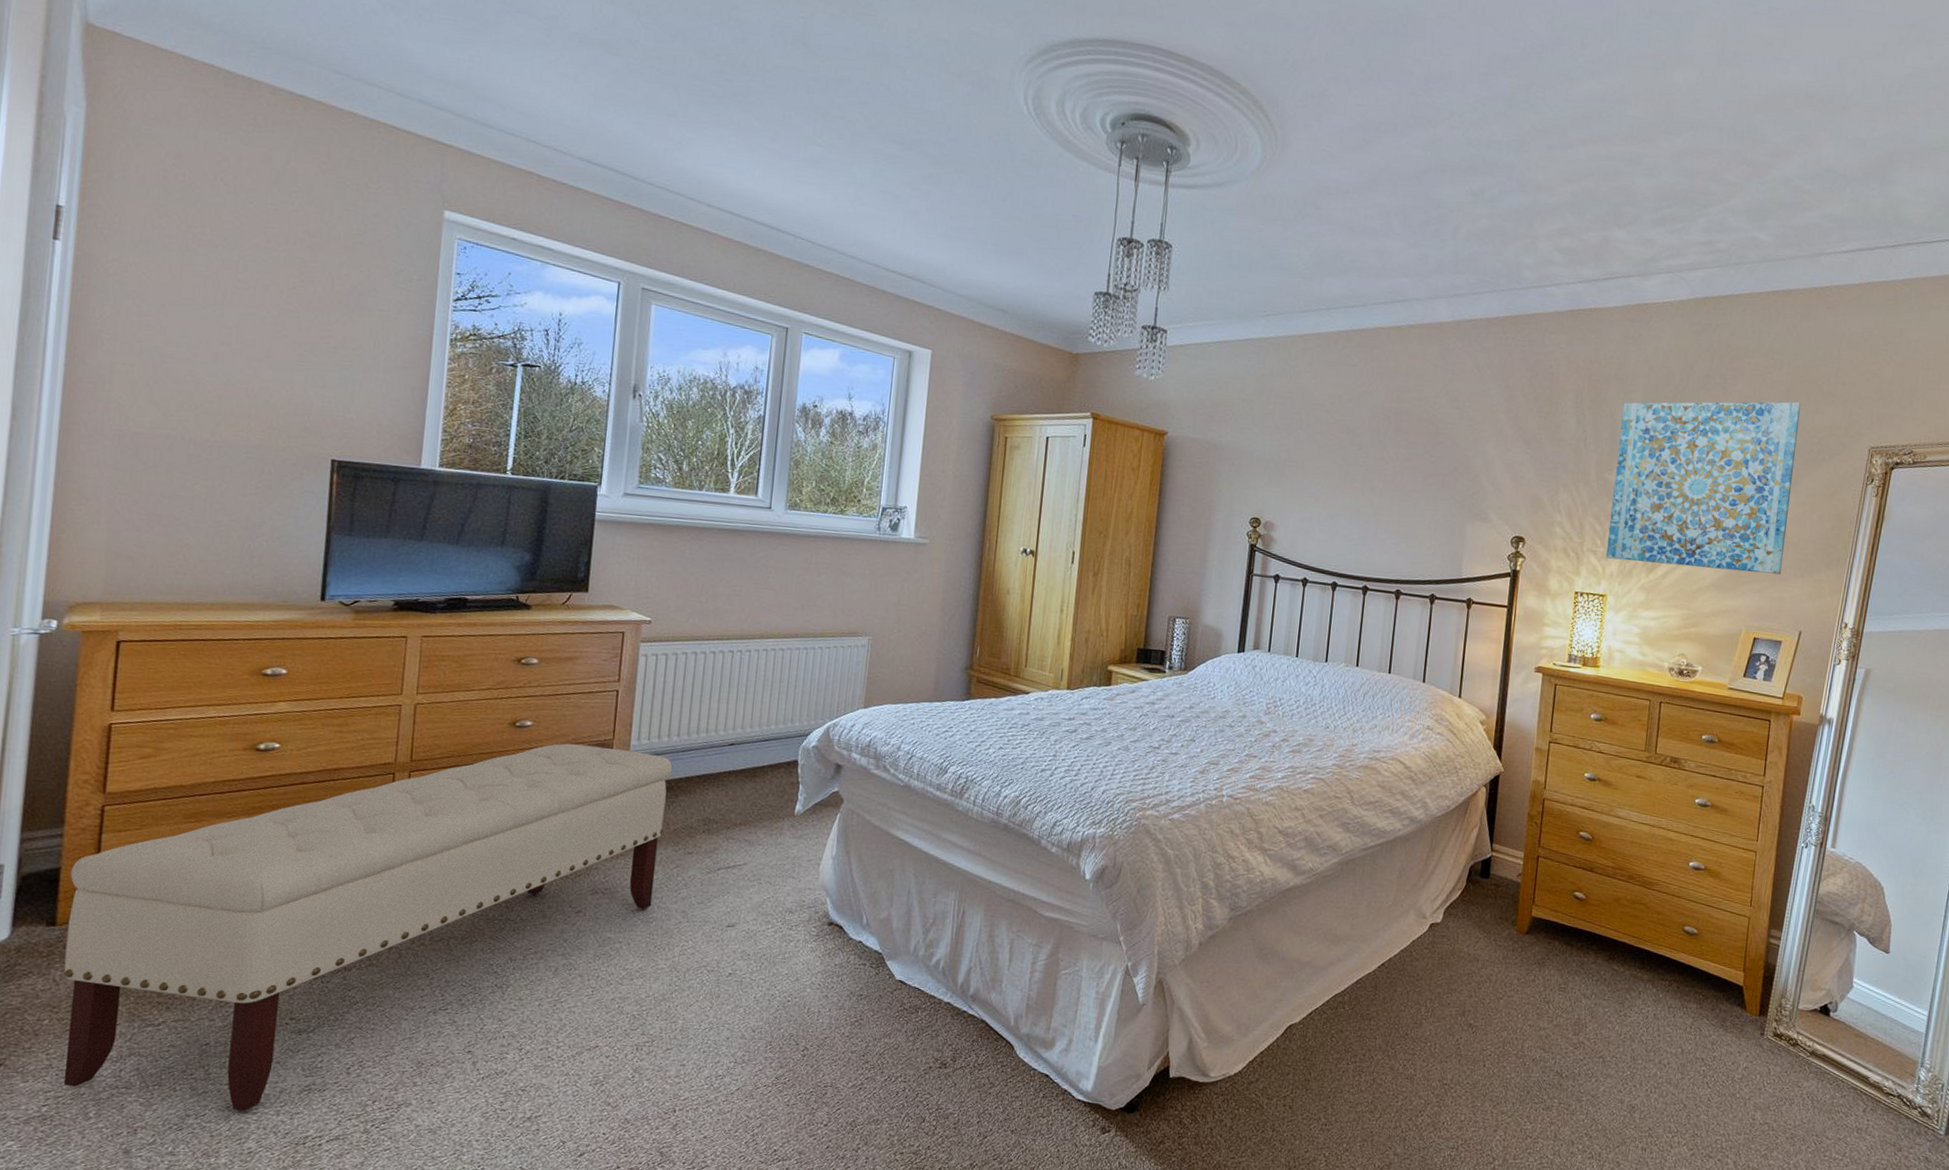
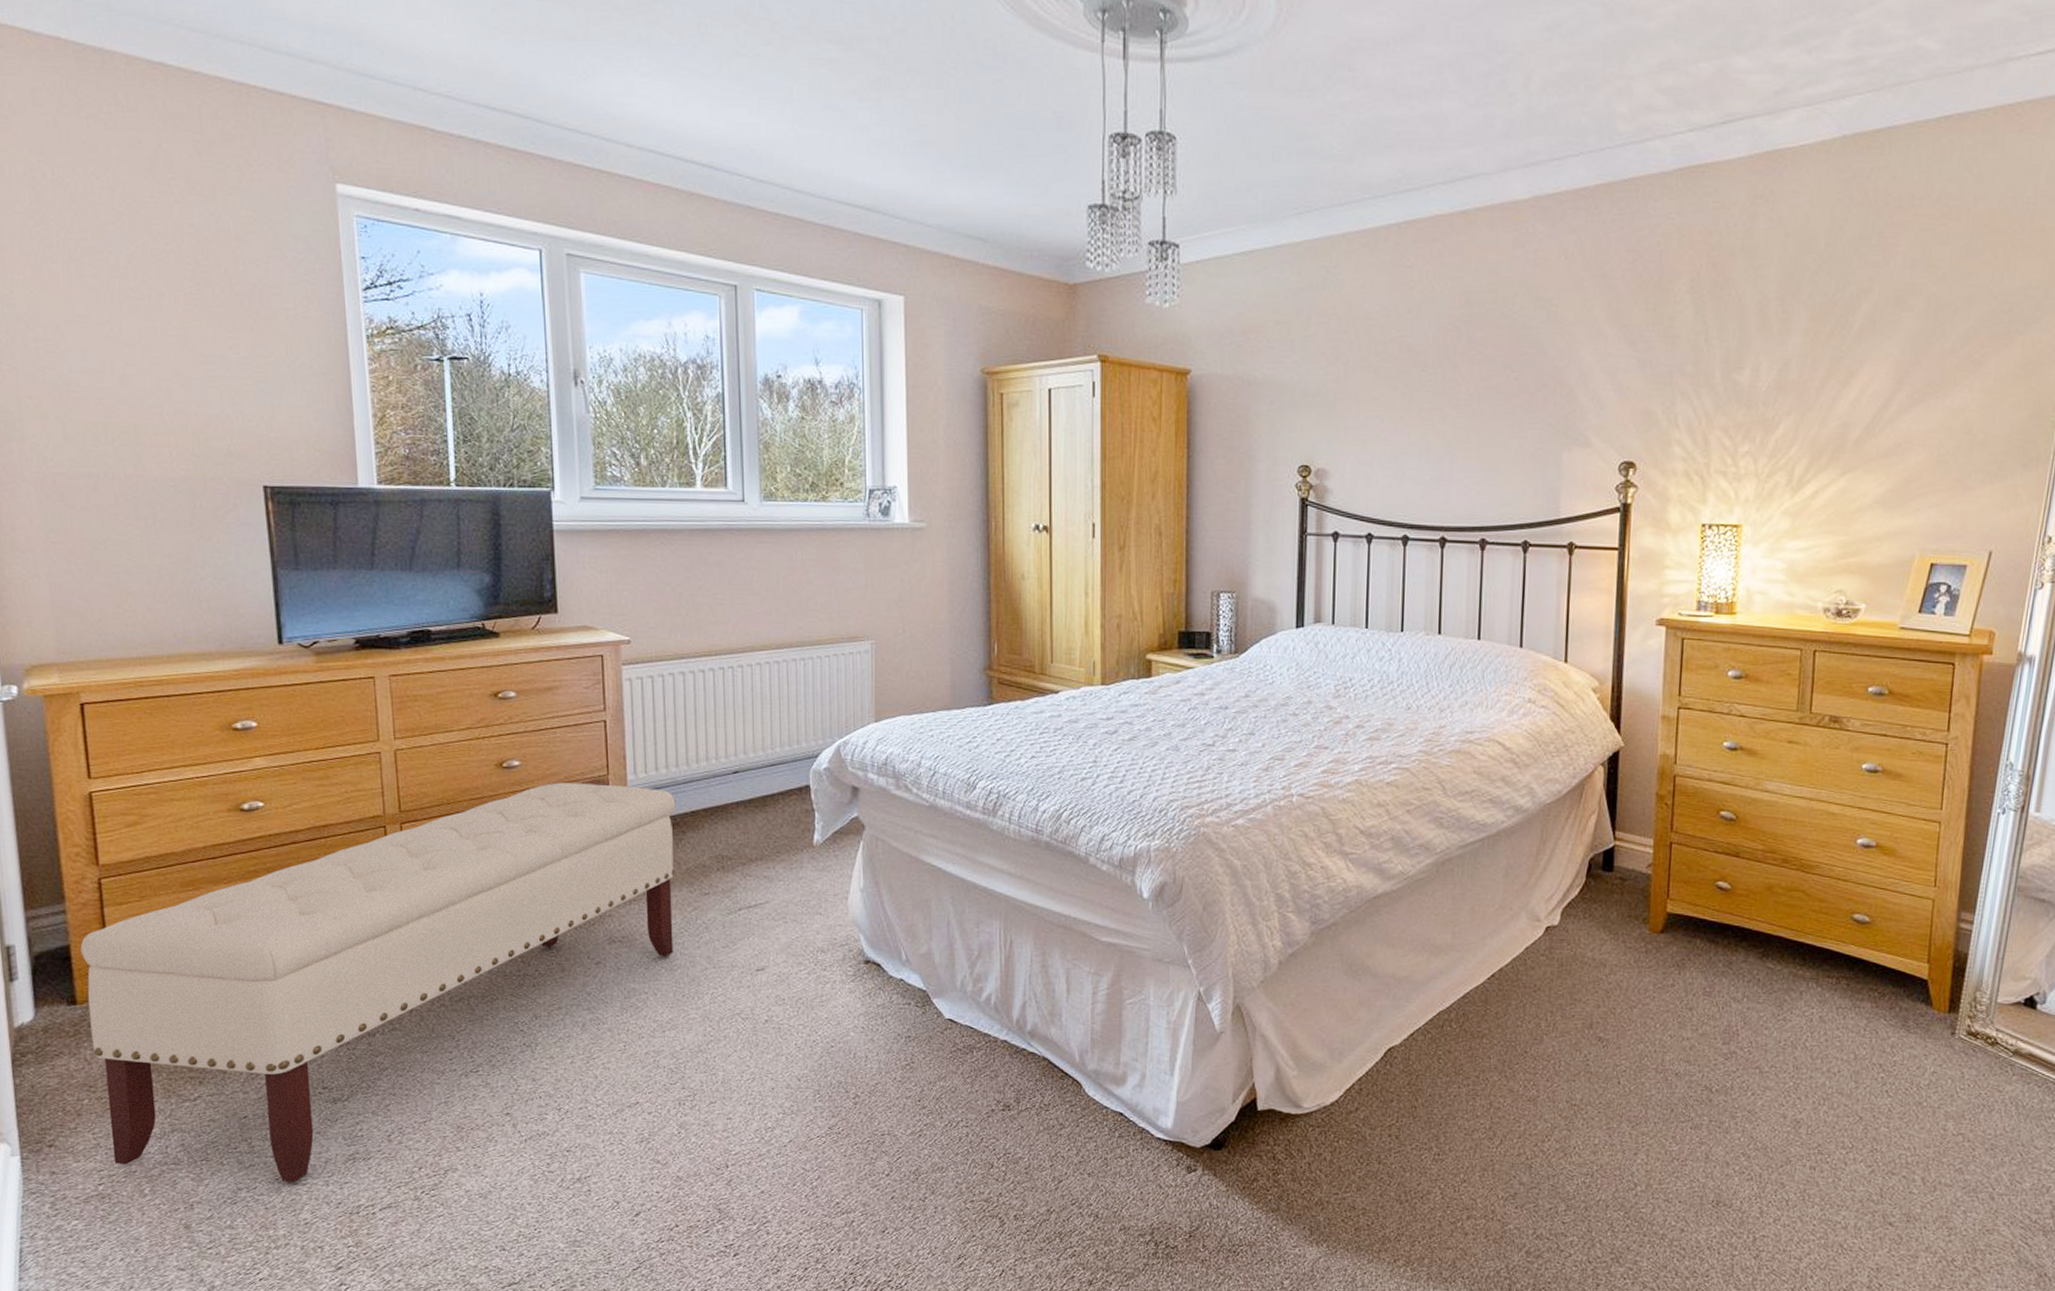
wall art: present [1605,402,1802,575] -> none [1738,259,1987,483]

